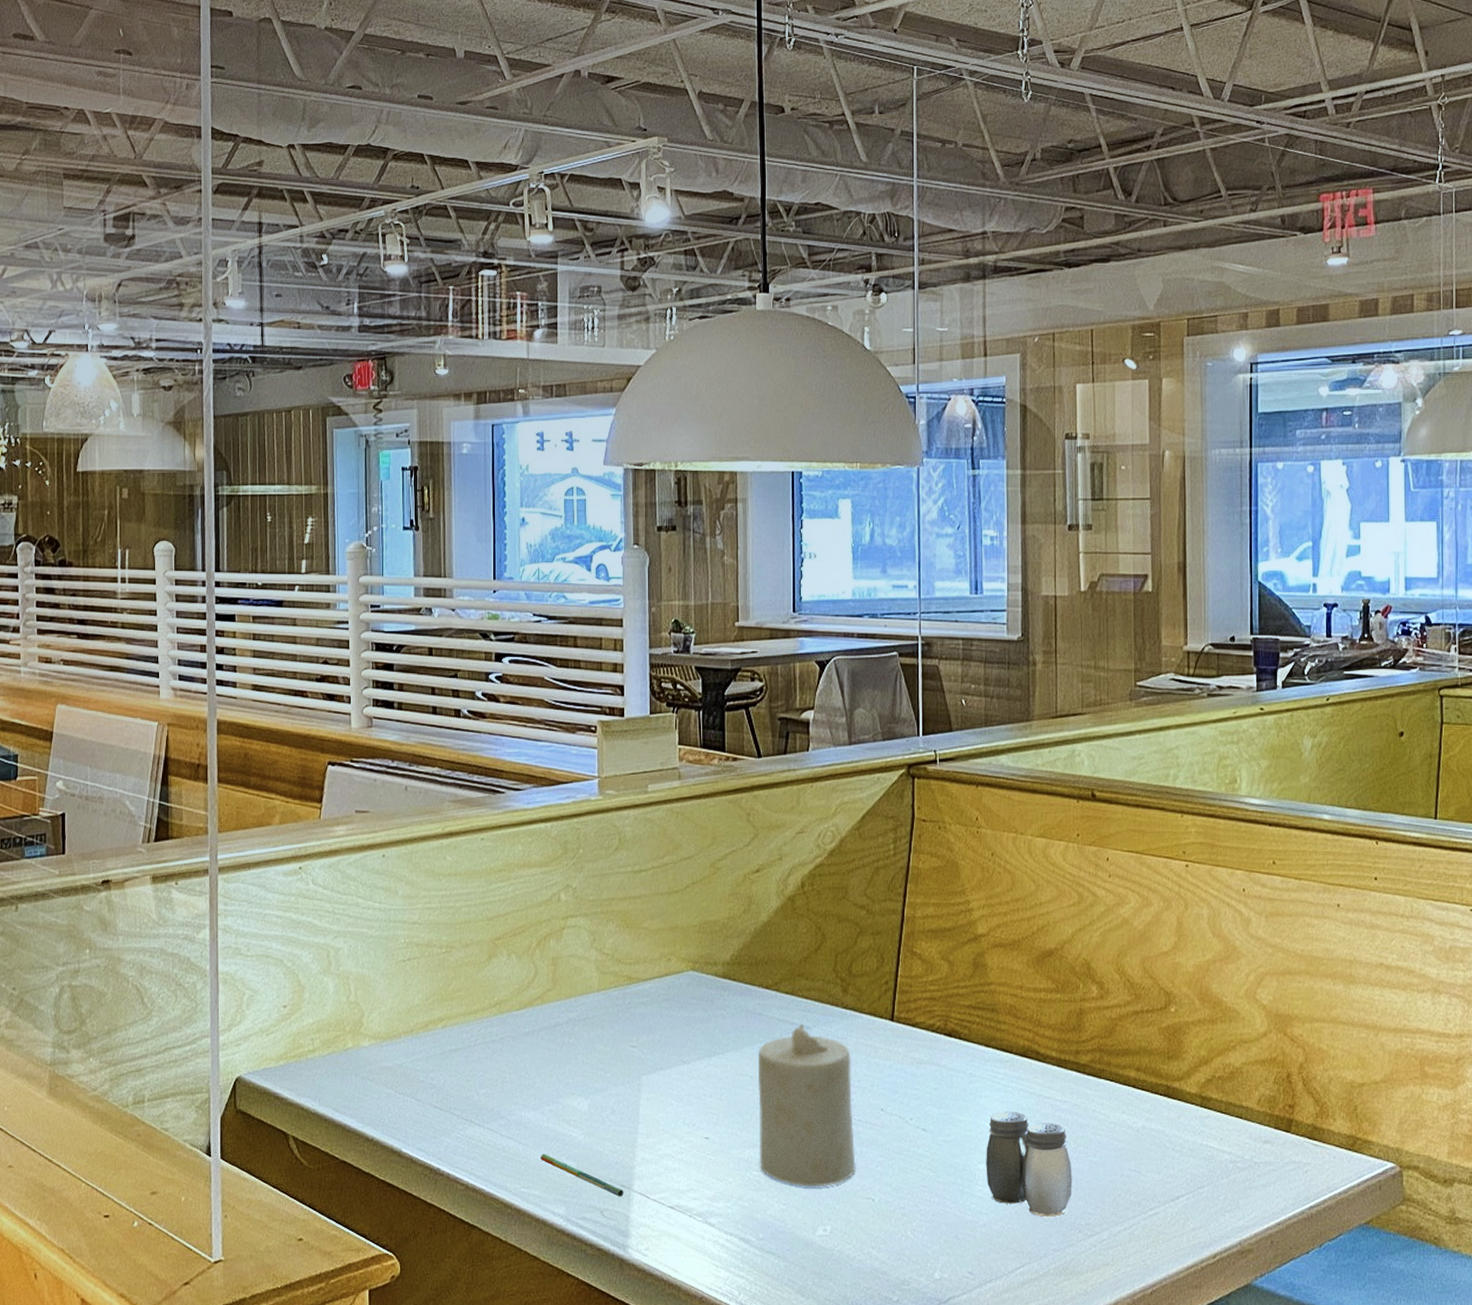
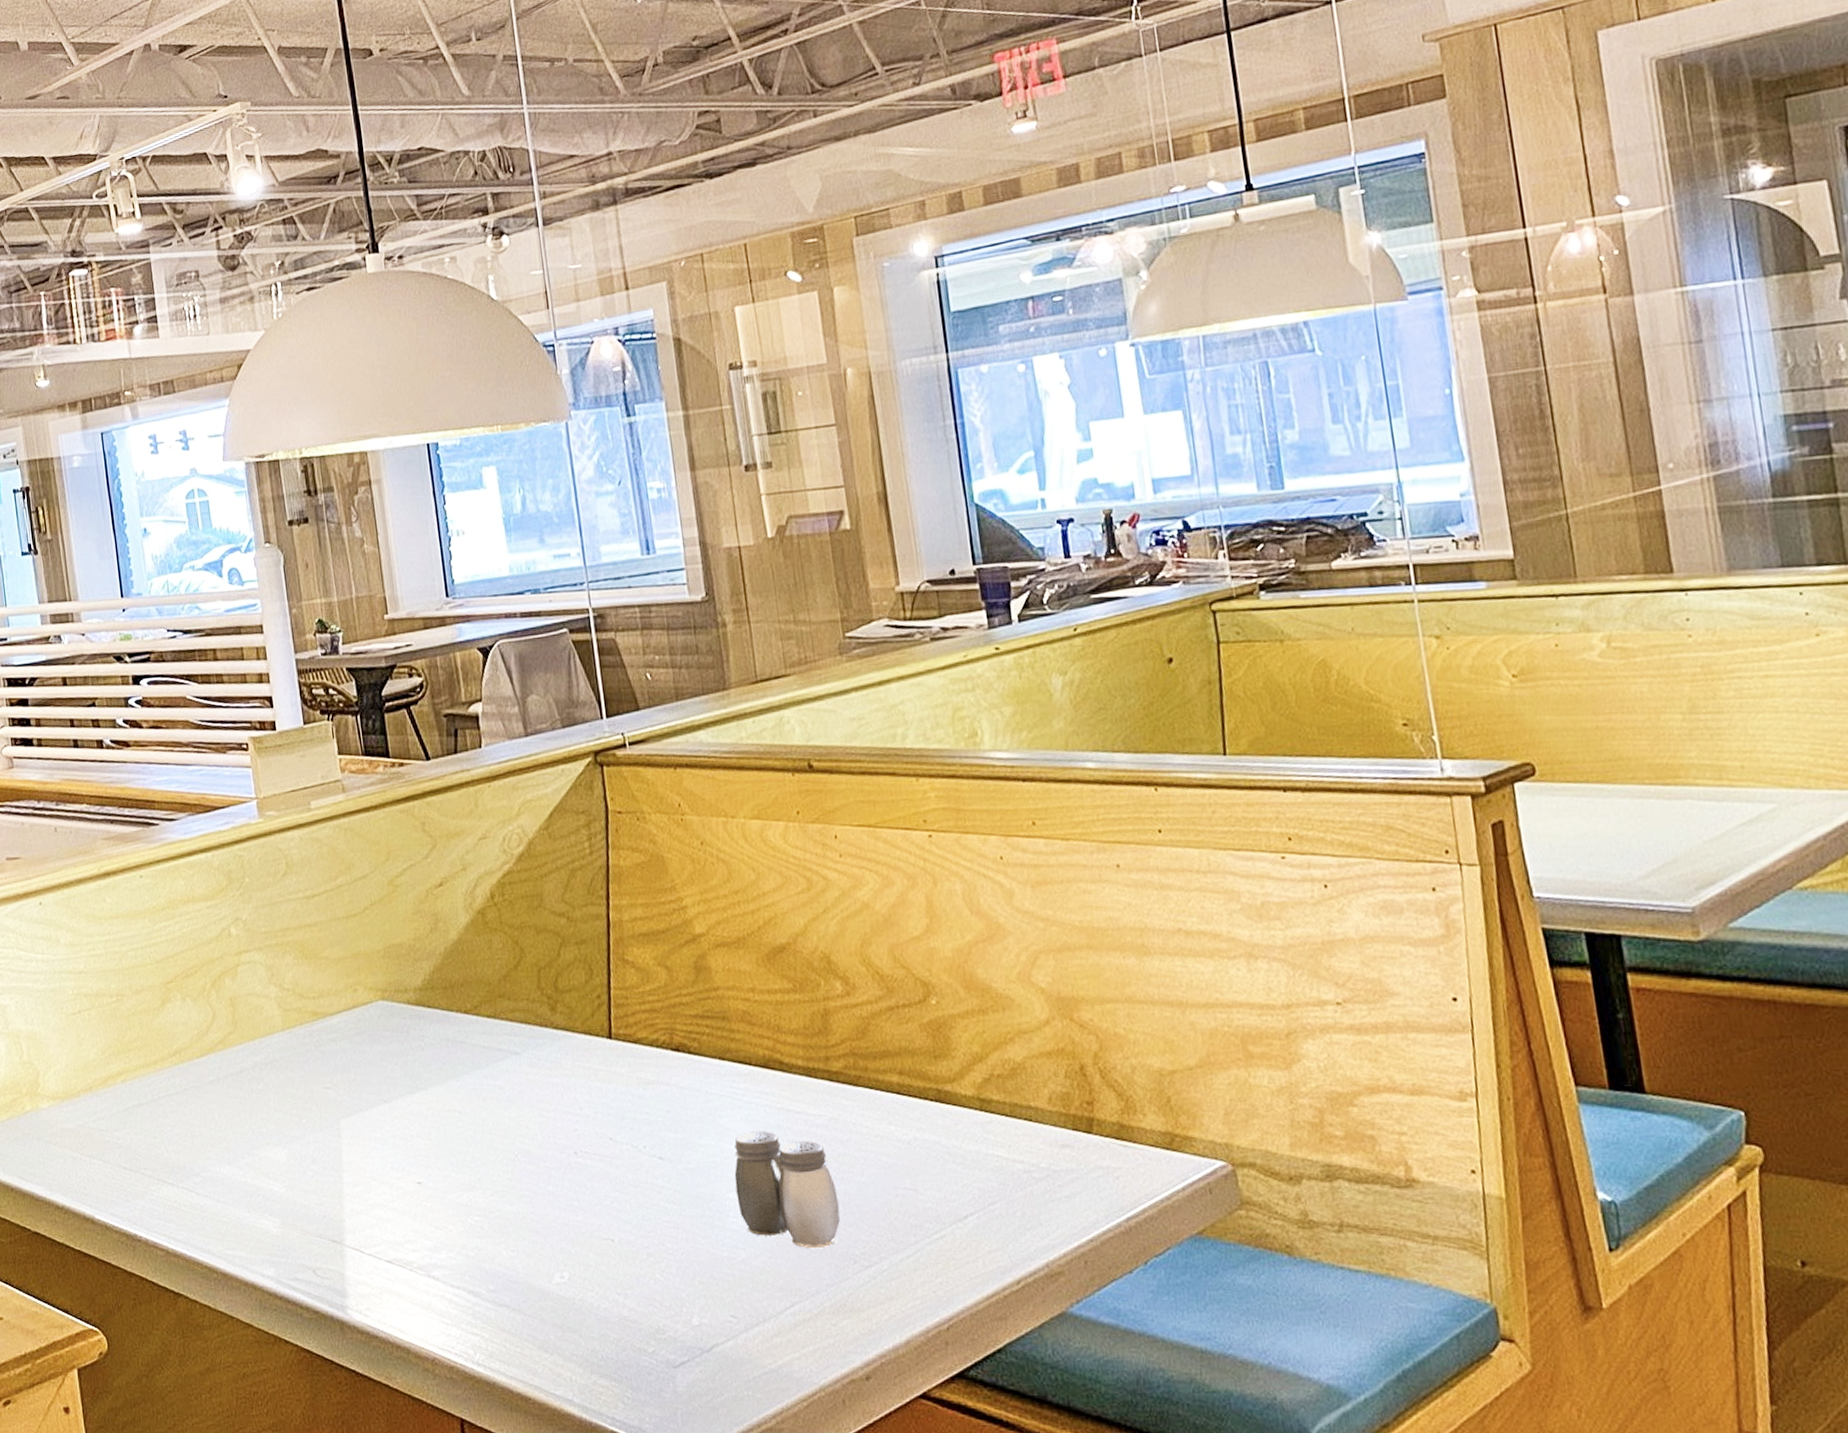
pen: present [541,1154,624,1197] -> none [242,1211,336,1254]
candle: present [757,1023,856,1187] -> none [464,1049,589,1230]

